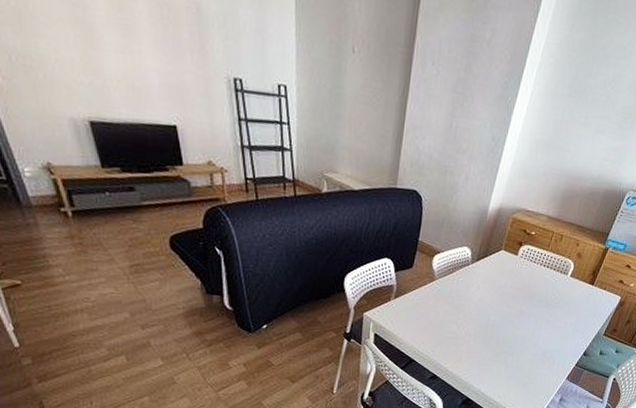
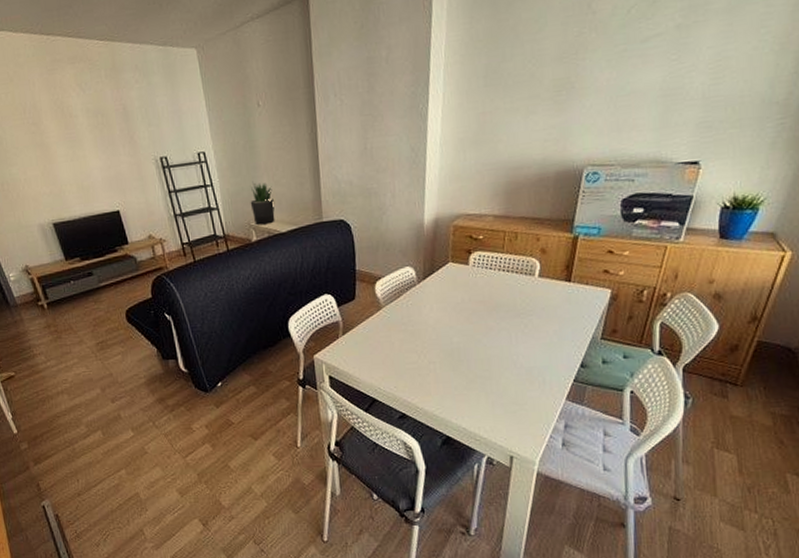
planter: none [326,130,352,179] -> present [250,181,275,226]

